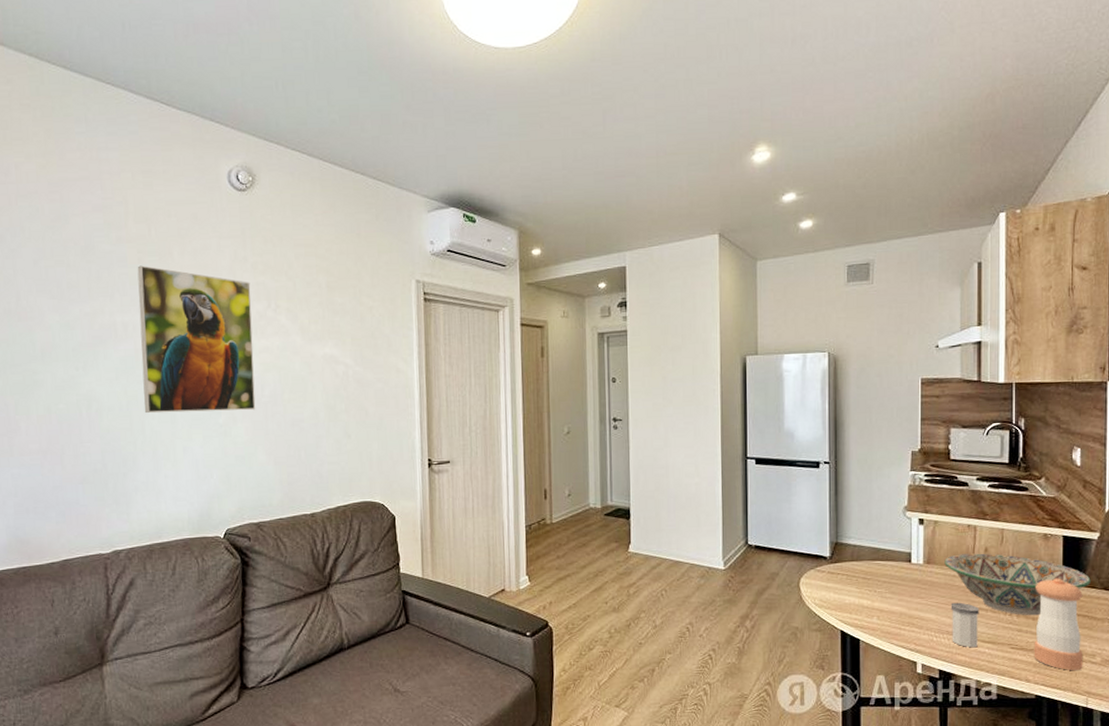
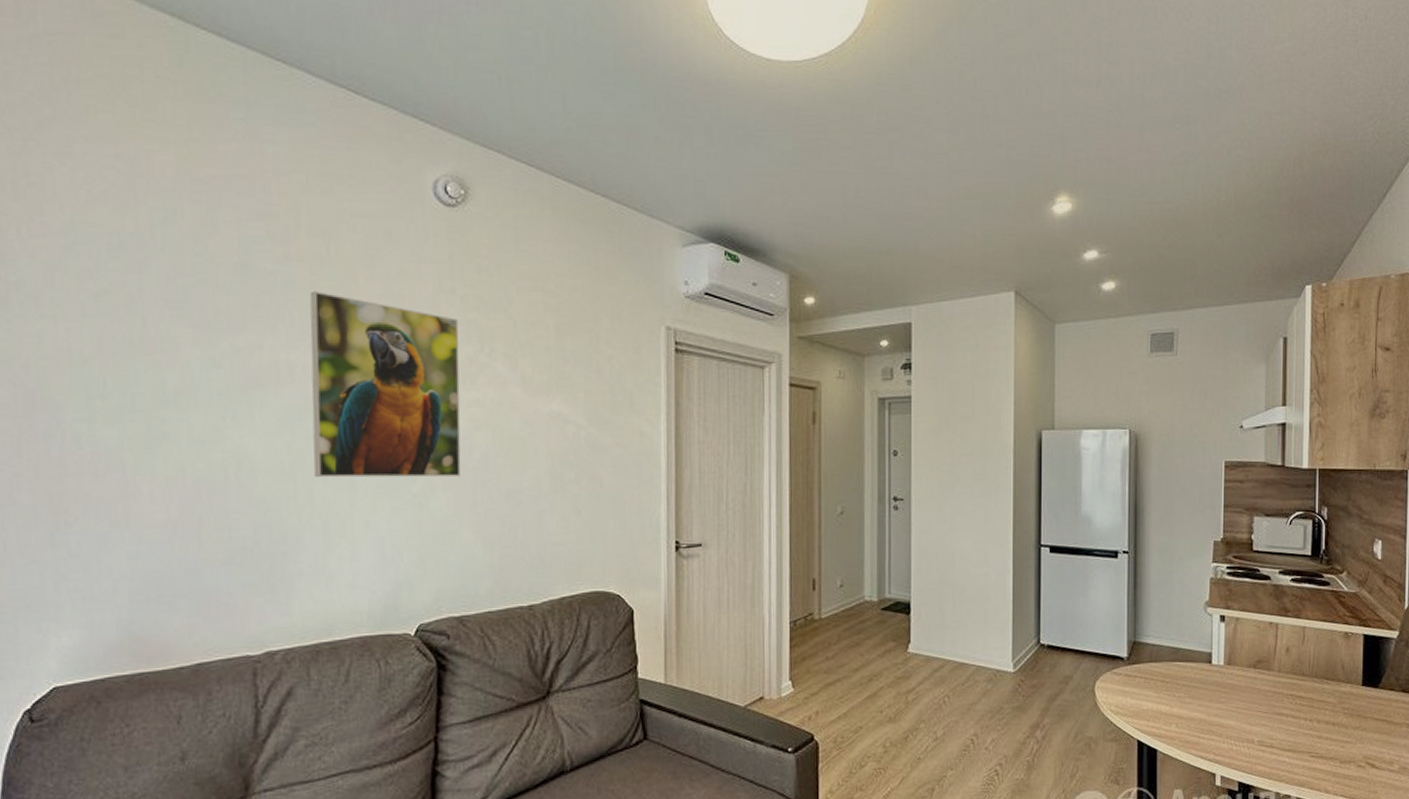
decorative bowl: present [944,553,1091,616] -> none [1245,653,1390,721]
salt shaker: present [951,602,979,648] -> none [1251,707,1280,757]
pepper shaker: present [1034,578,1083,670] -> none [1333,680,1382,779]

